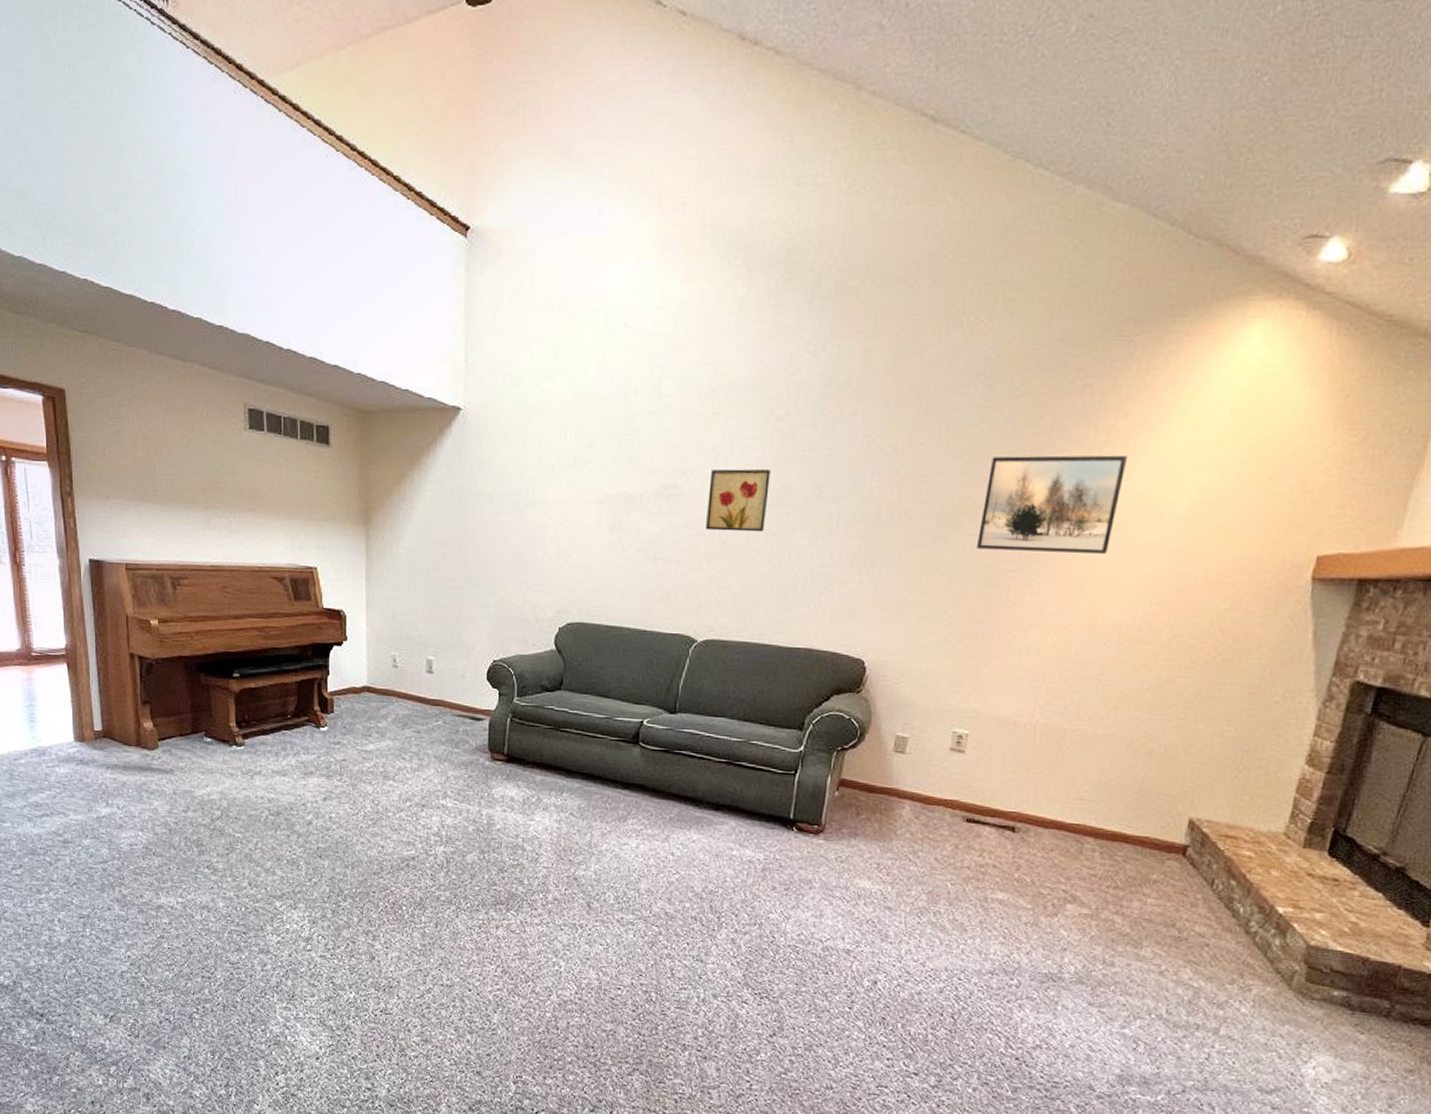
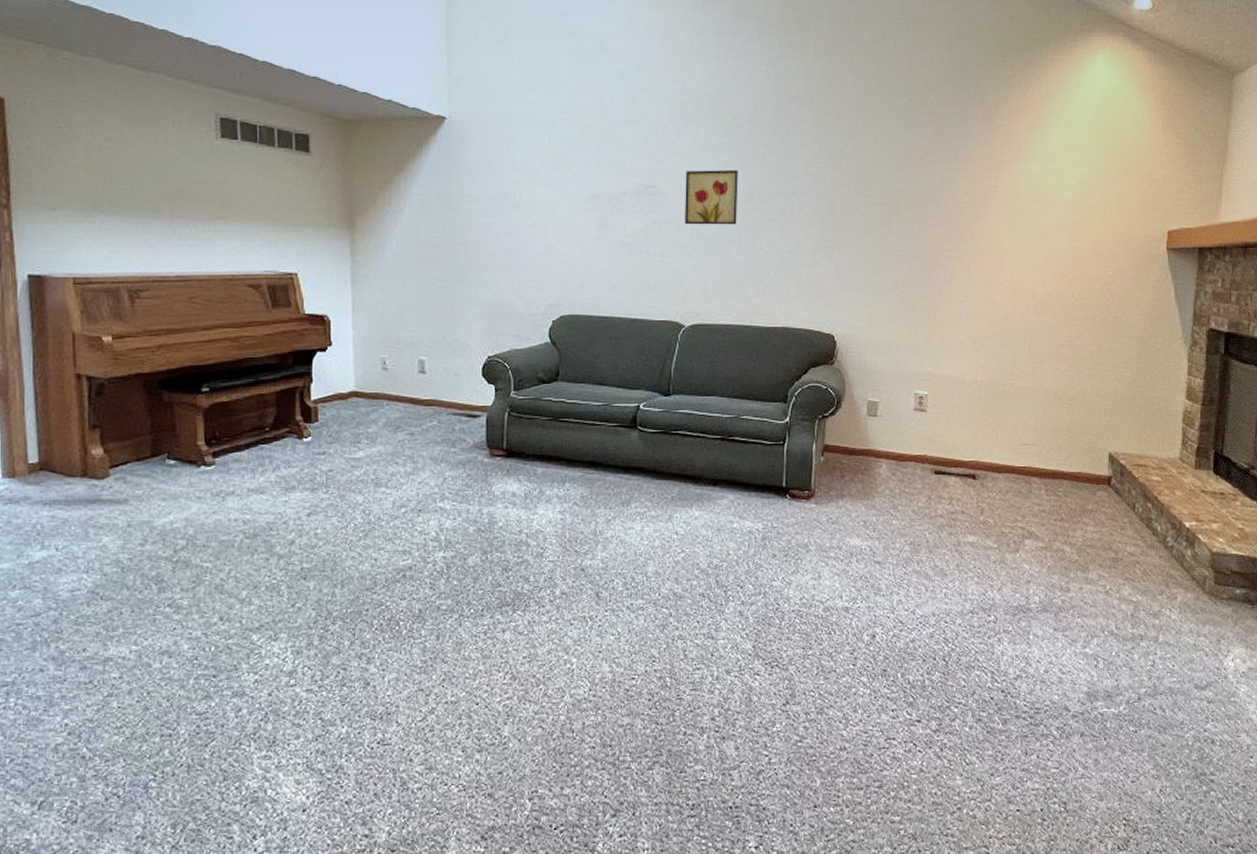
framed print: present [977,455,1127,554] -> none [916,154,1022,234]

